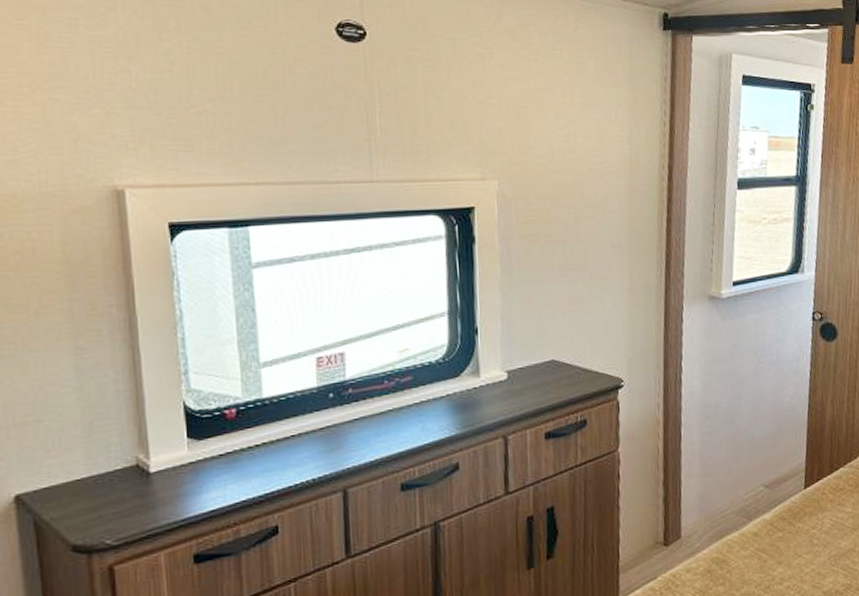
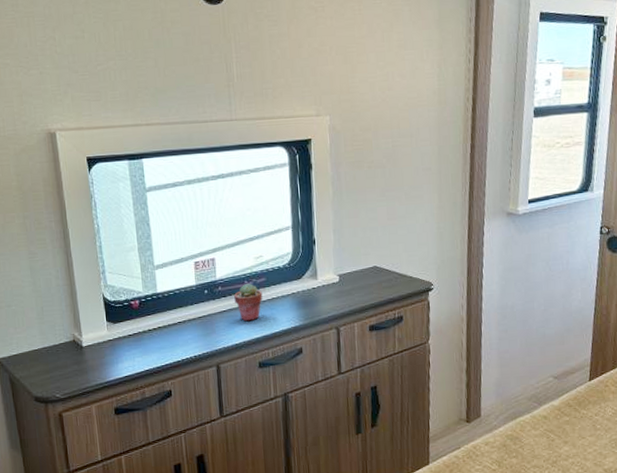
potted succulent: none [368,383,408,432] -> present [233,283,263,322]

